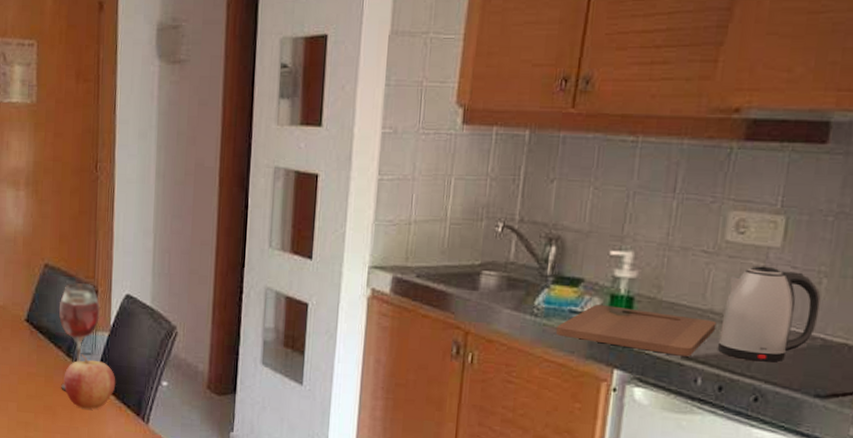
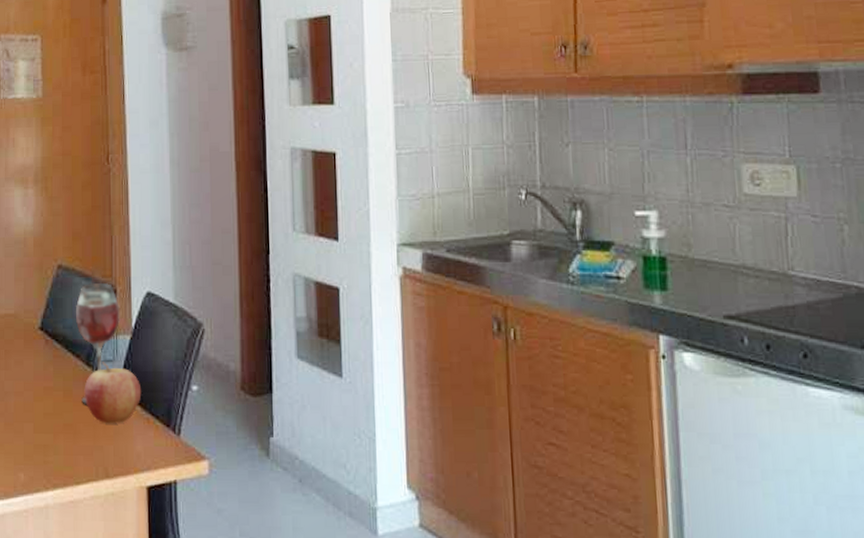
cutting board: present [556,305,717,357] -> none [595,268,752,315]
kettle: present [717,266,821,362] -> none [755,216,848,315]

